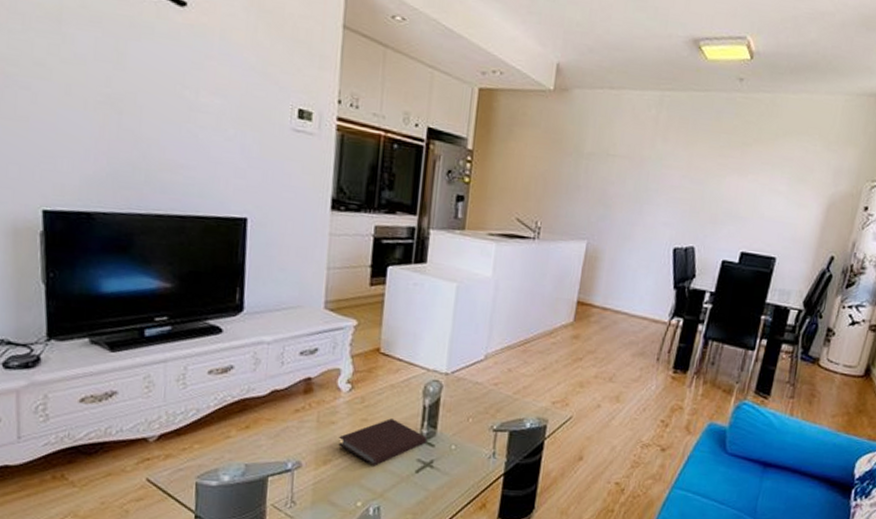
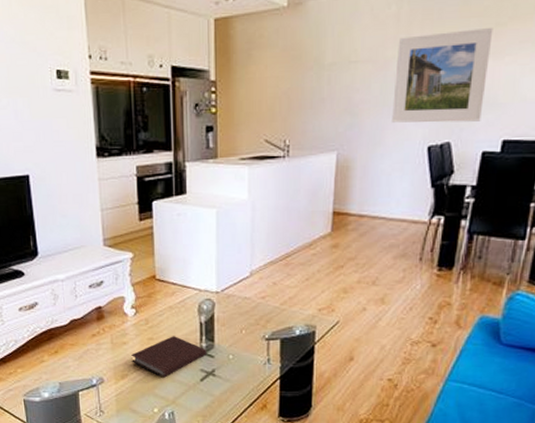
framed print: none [642,140,740,231] -> present [392,27,493,123]

